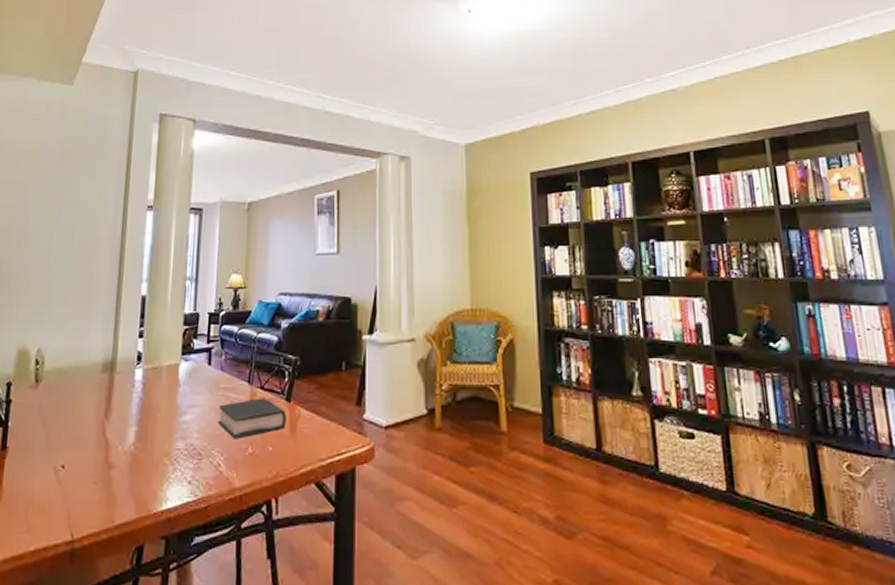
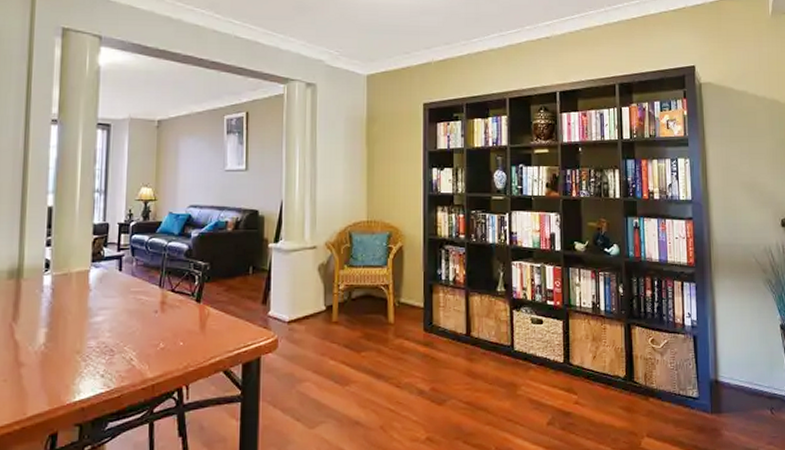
book: present [218,398,286,439] -> none [129,299,196,337]

